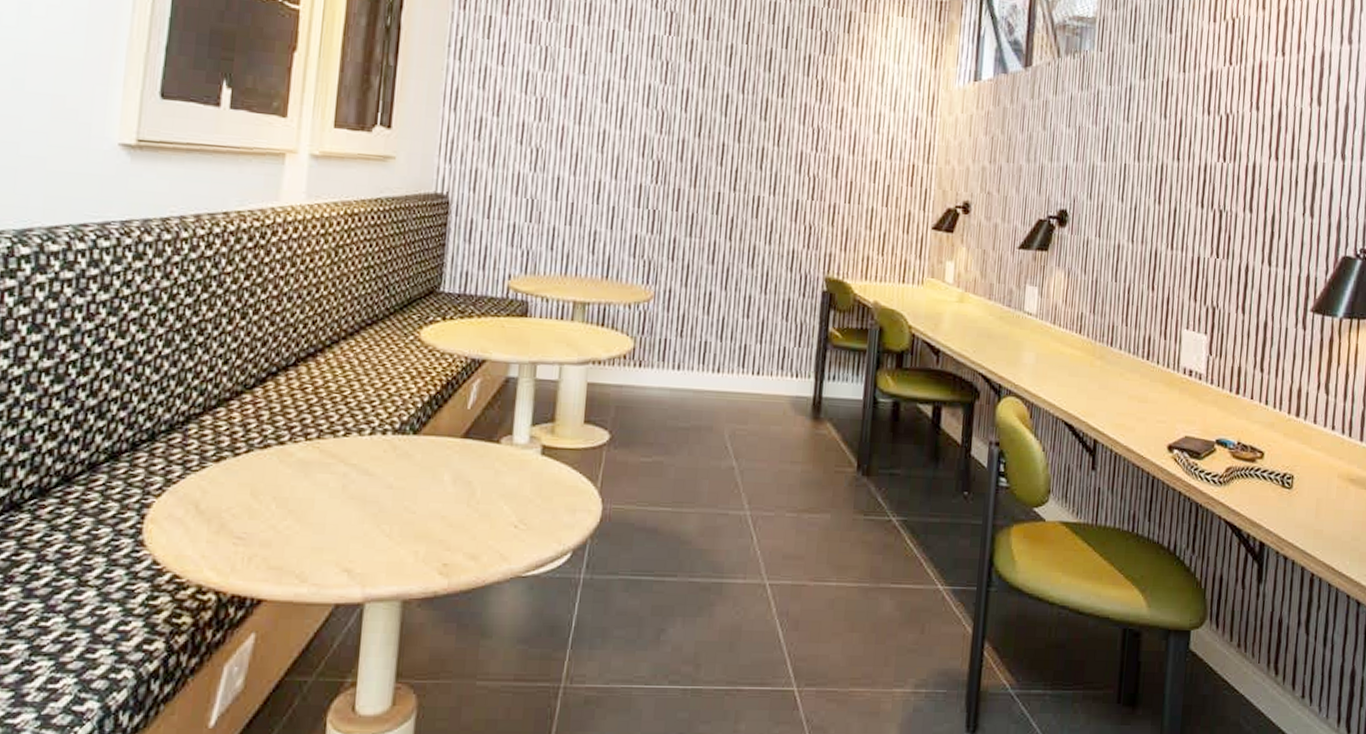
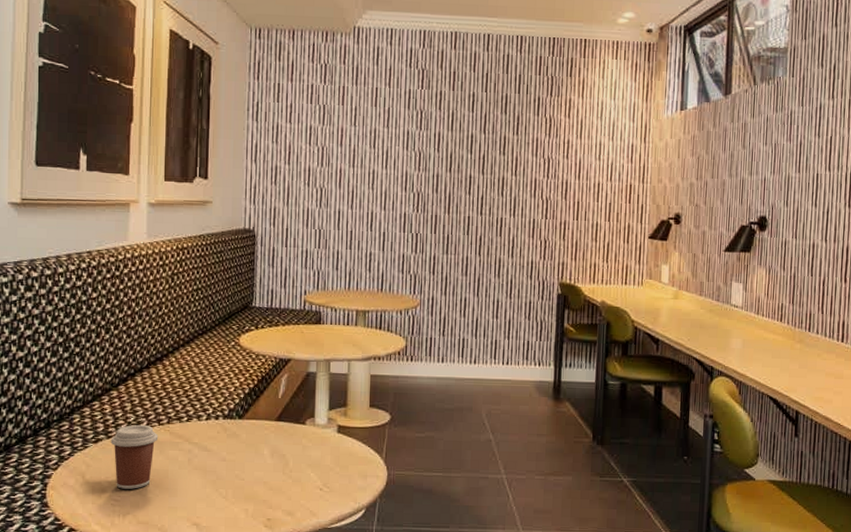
coffee cup: none [238,438,304,524] -> present [111,424,159,489]

